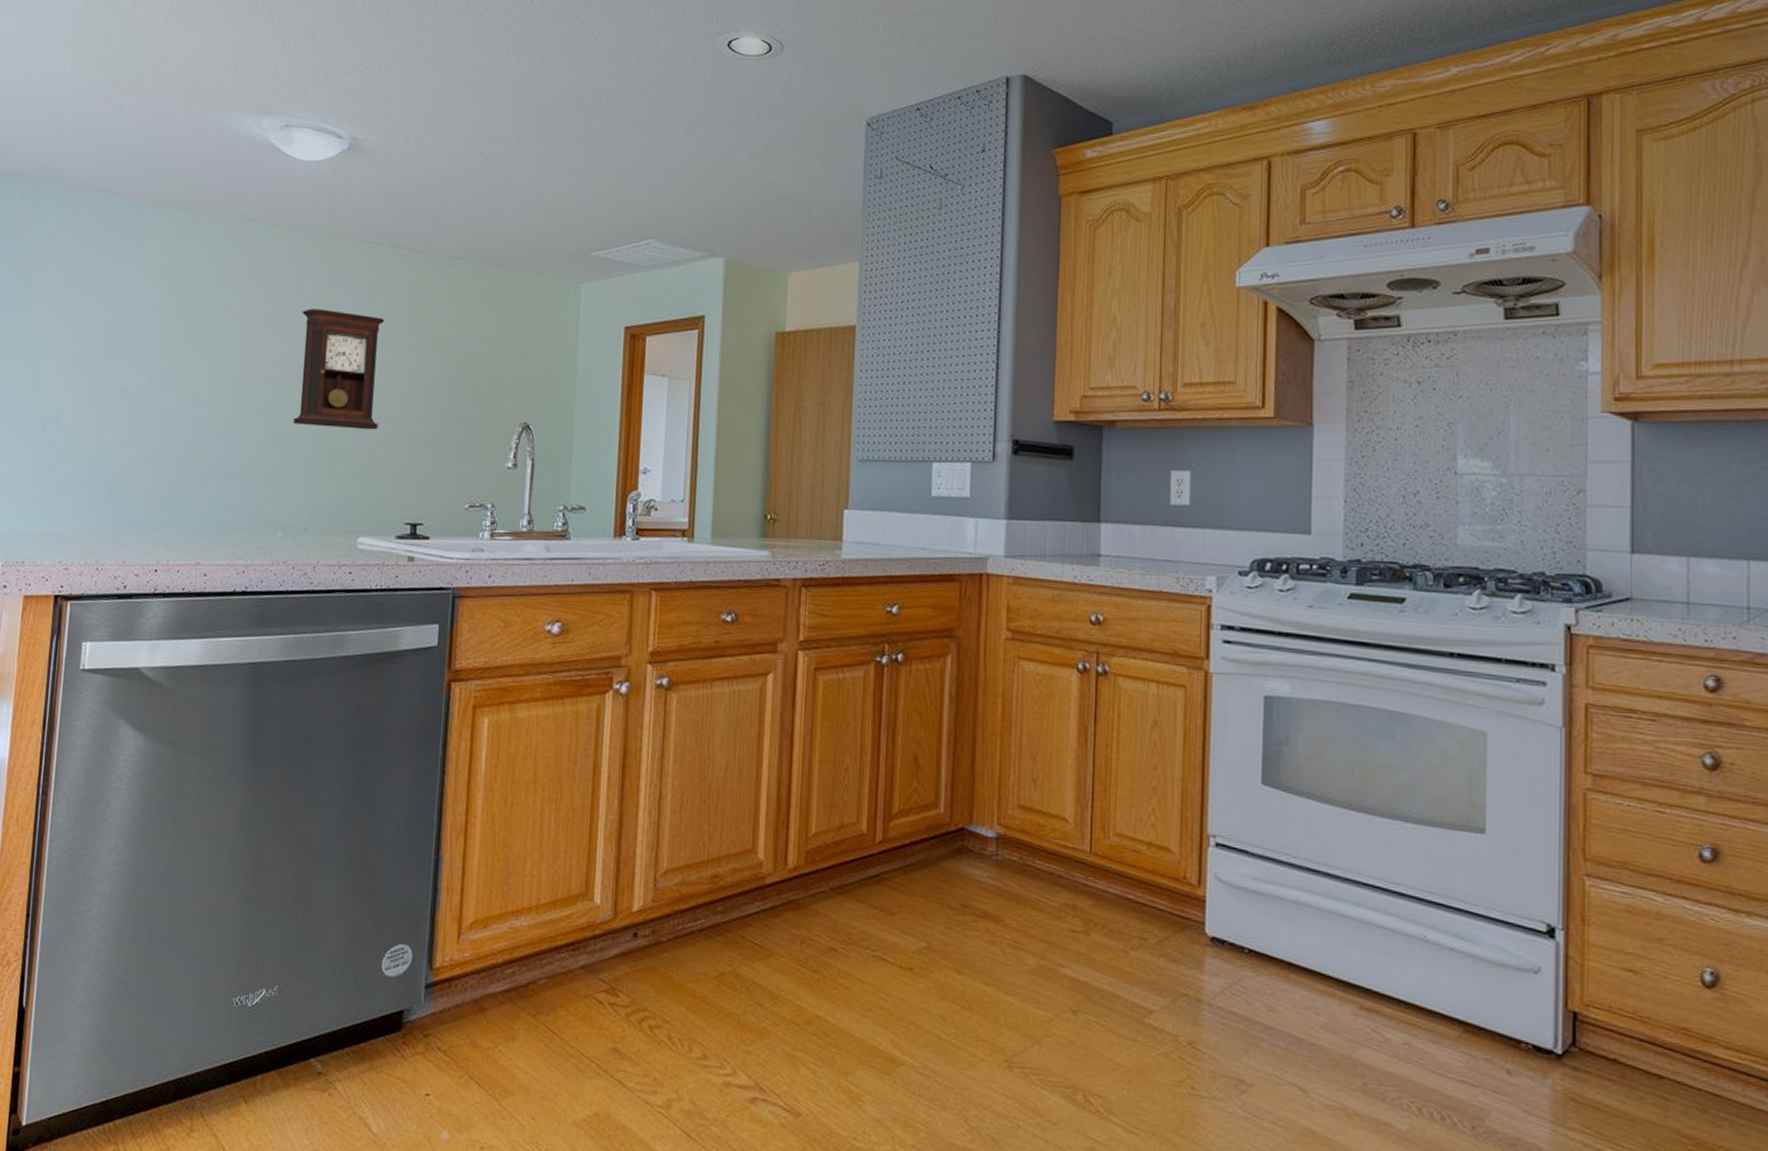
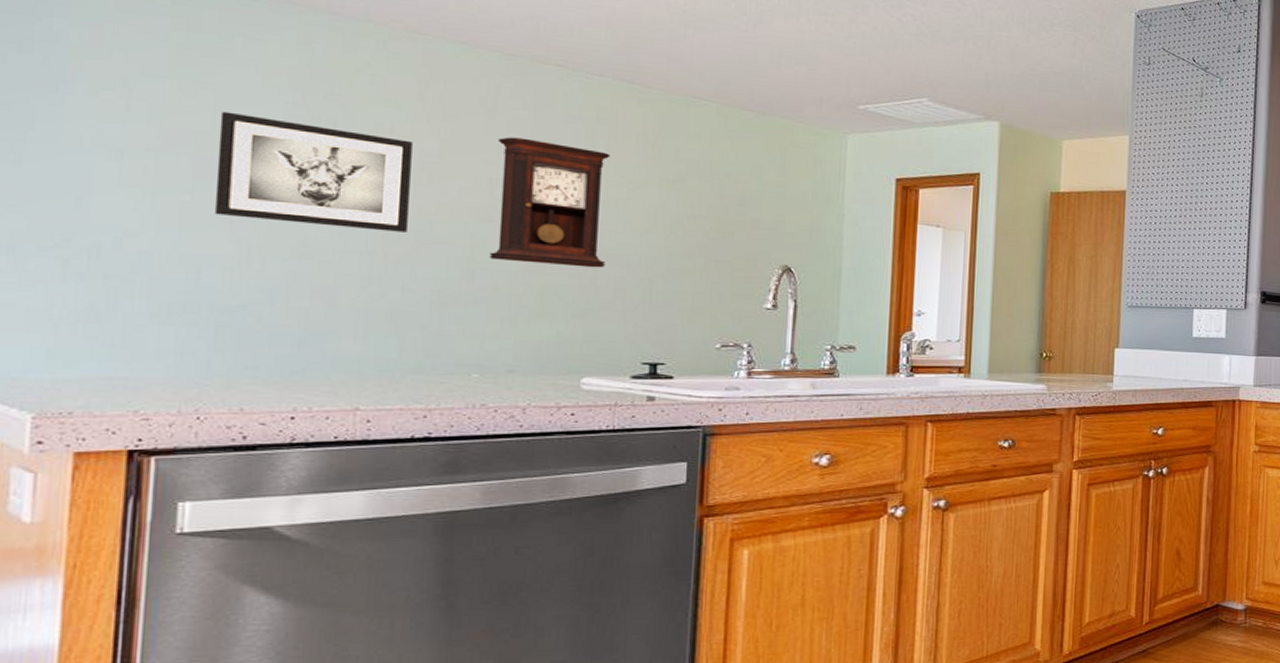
wall art: none [113,302,243,402] -> present [214,111,413,232]

